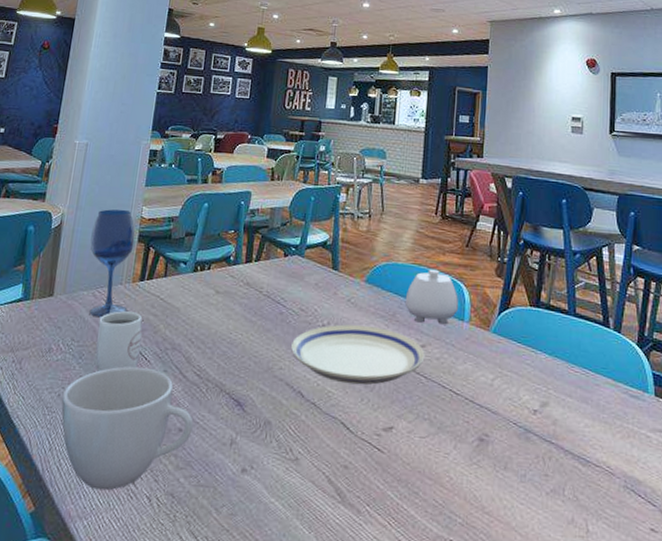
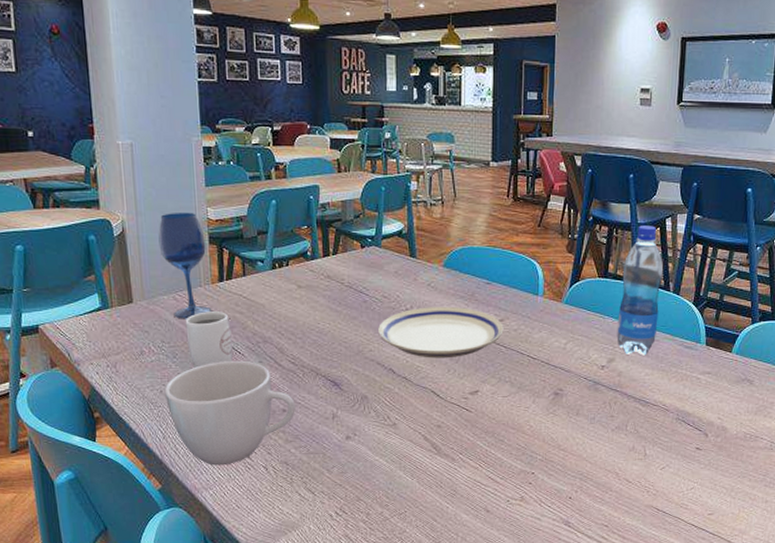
sugar bowl: present [404,269,459,325] -> none [482,250,534,300]
bottle: none [551,253,602,402] -> present [617,225,664,356]

